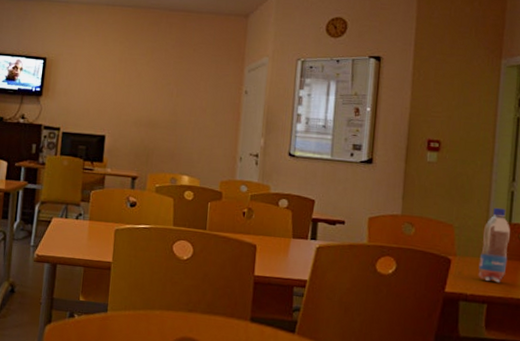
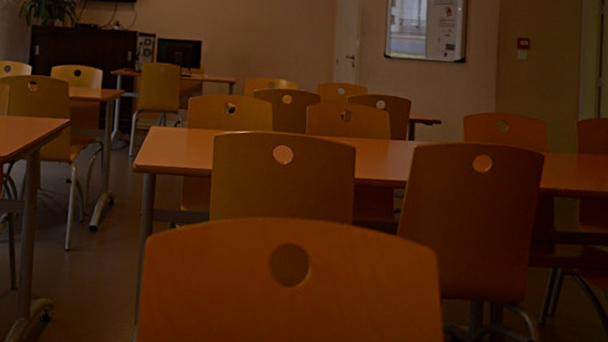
bottle: present [478,207,510,283] -> none [570,103,599,177]

